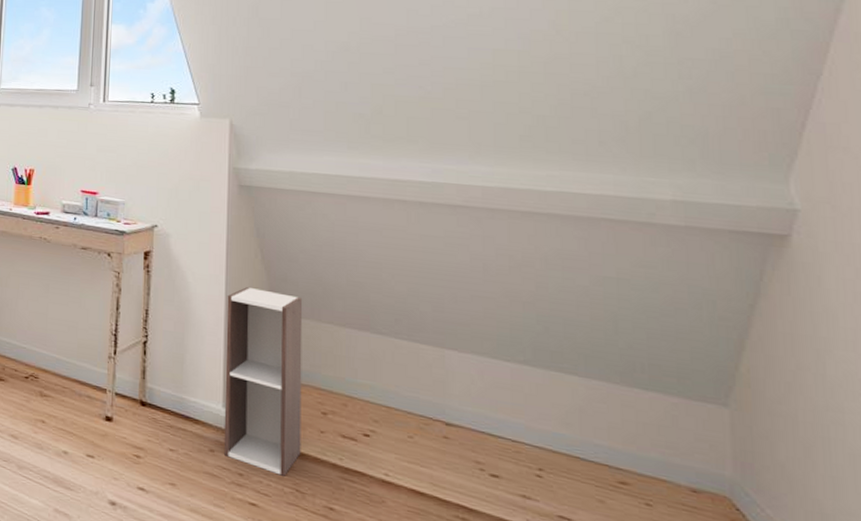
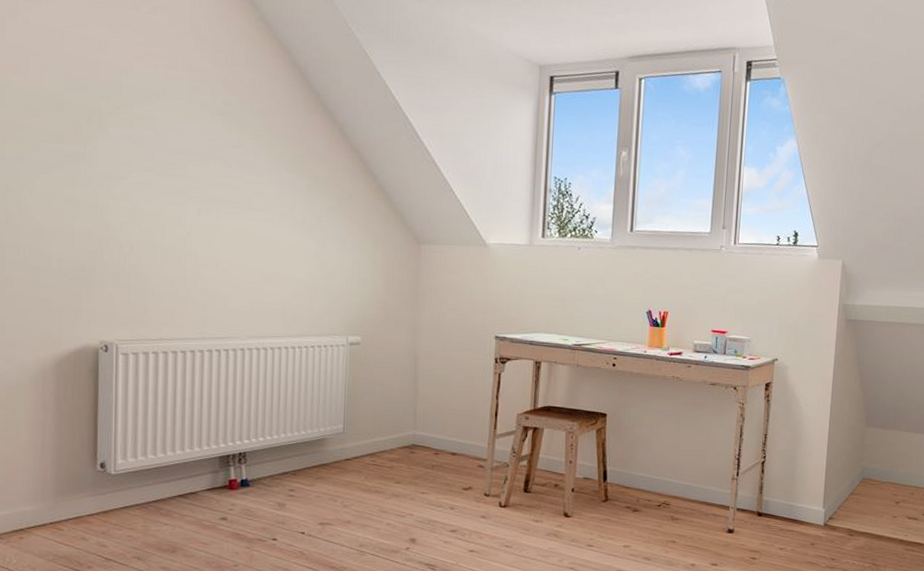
shelf: present [224,286,303,476] -> none [822,406,889,555]

